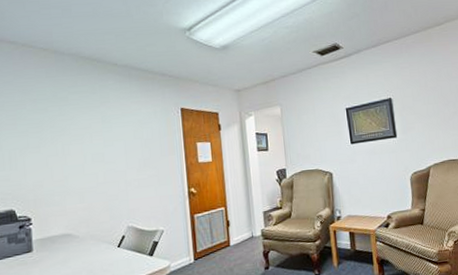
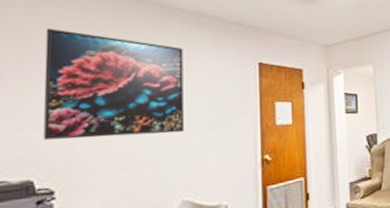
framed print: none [10,85,125,178] -> present [43,28,185,140]

